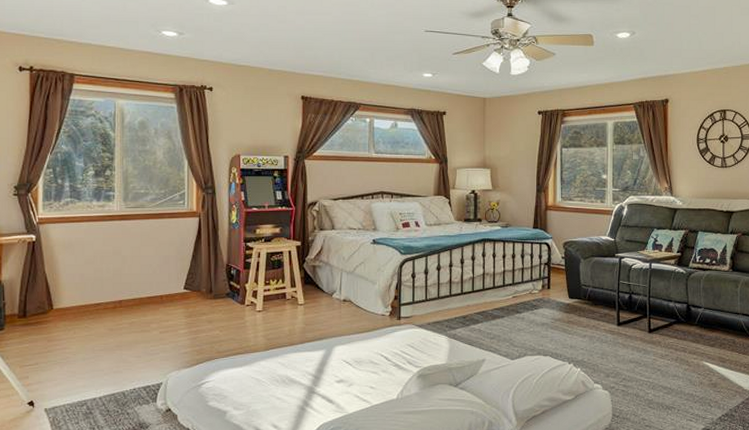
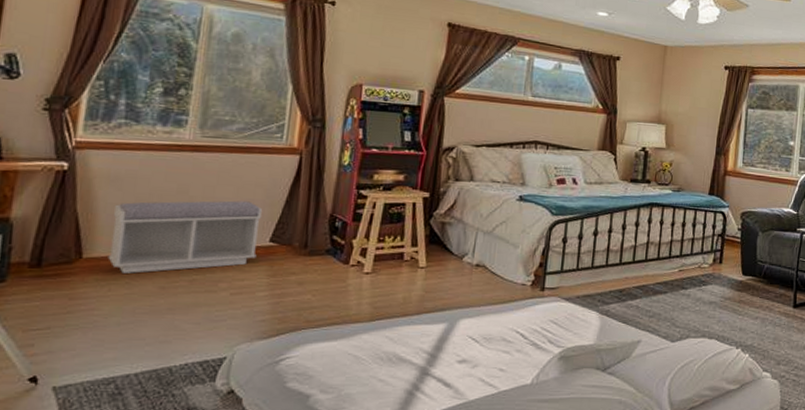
bench: none [70,257,176,319] -> present [108,200,263,273]

